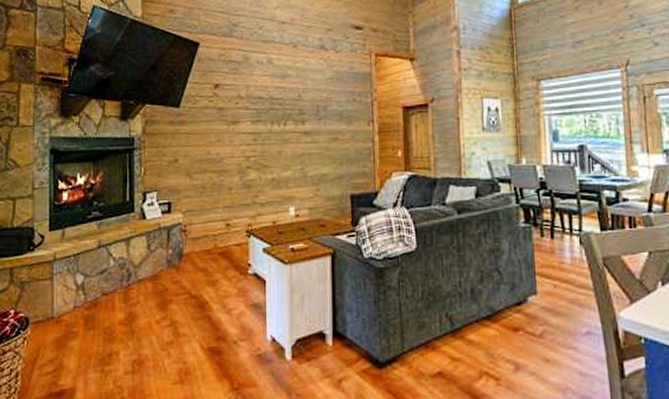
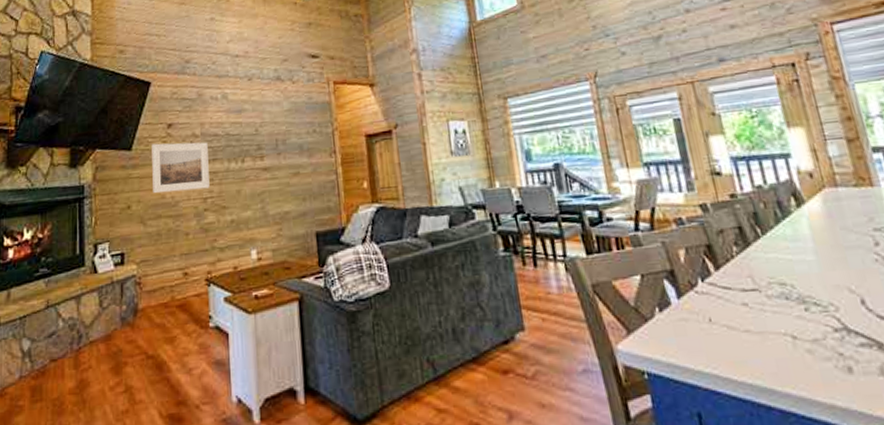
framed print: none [198,102,253,150] -> present [151,142,210,194]

